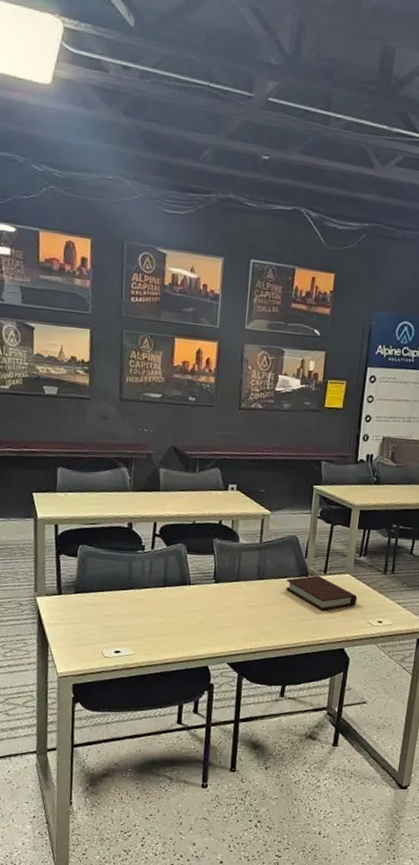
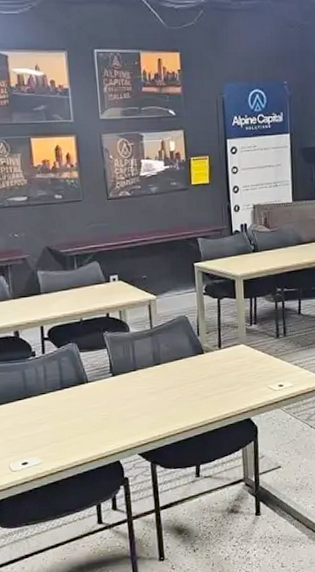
book: present [286,575,357,611] -> none [182,351,255,385]

